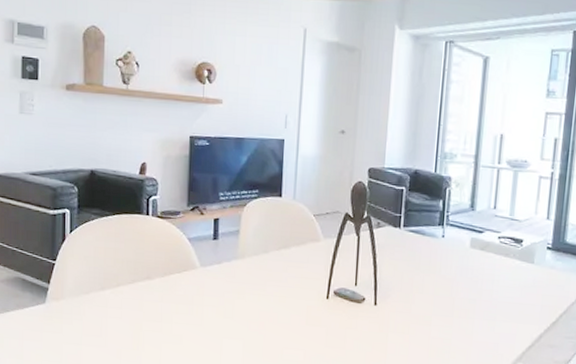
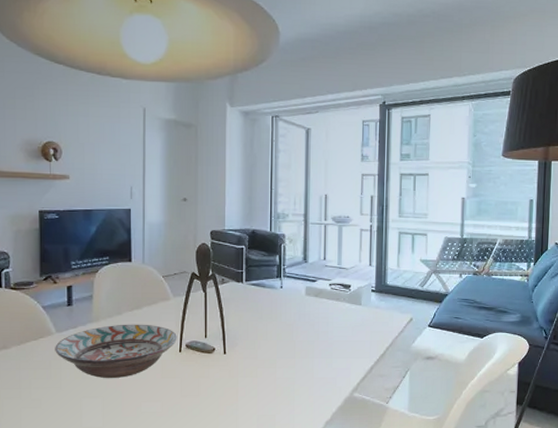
decorative bowl: none [198,263,325,321] -> present [55,324,177,379]

